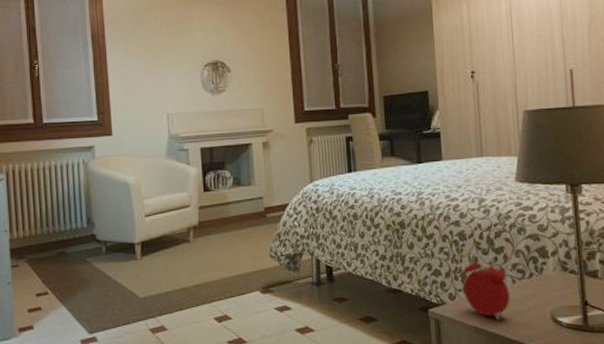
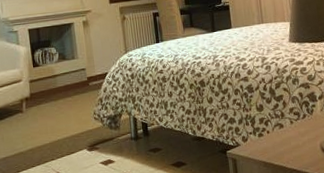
alarm clock: present [463,254,510,319] -> none [253,102,290,154]

